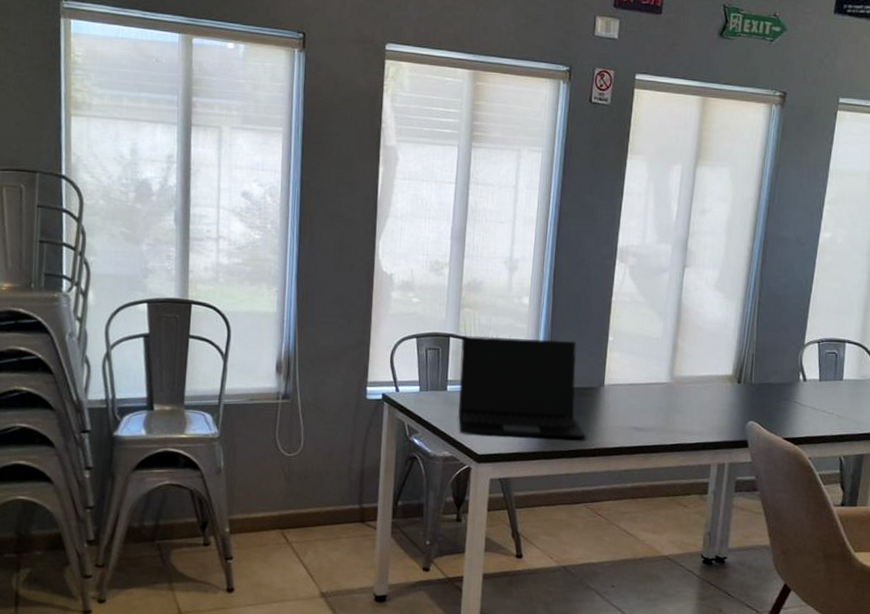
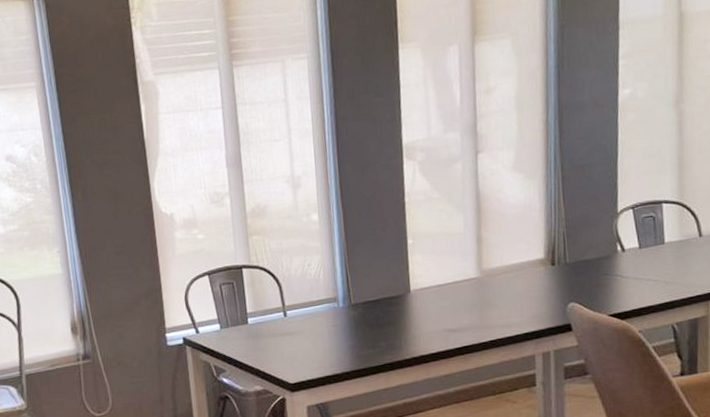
laptop: present [458,335,585,440] -> none [254,250,399,365]

